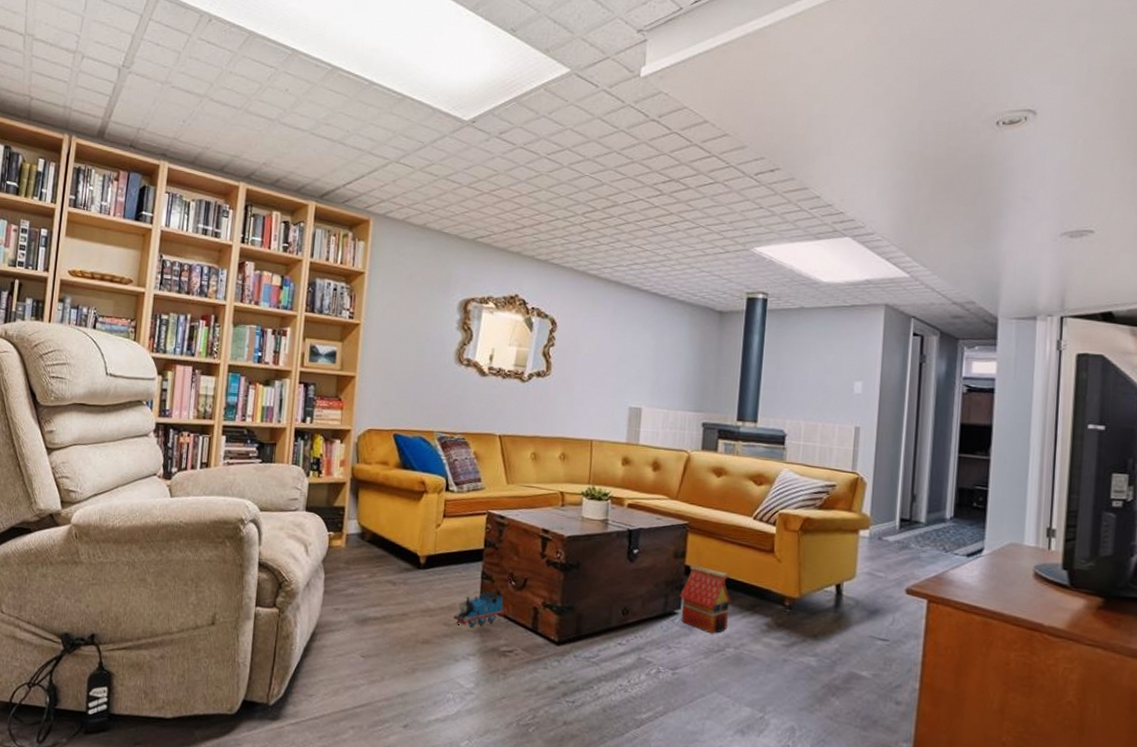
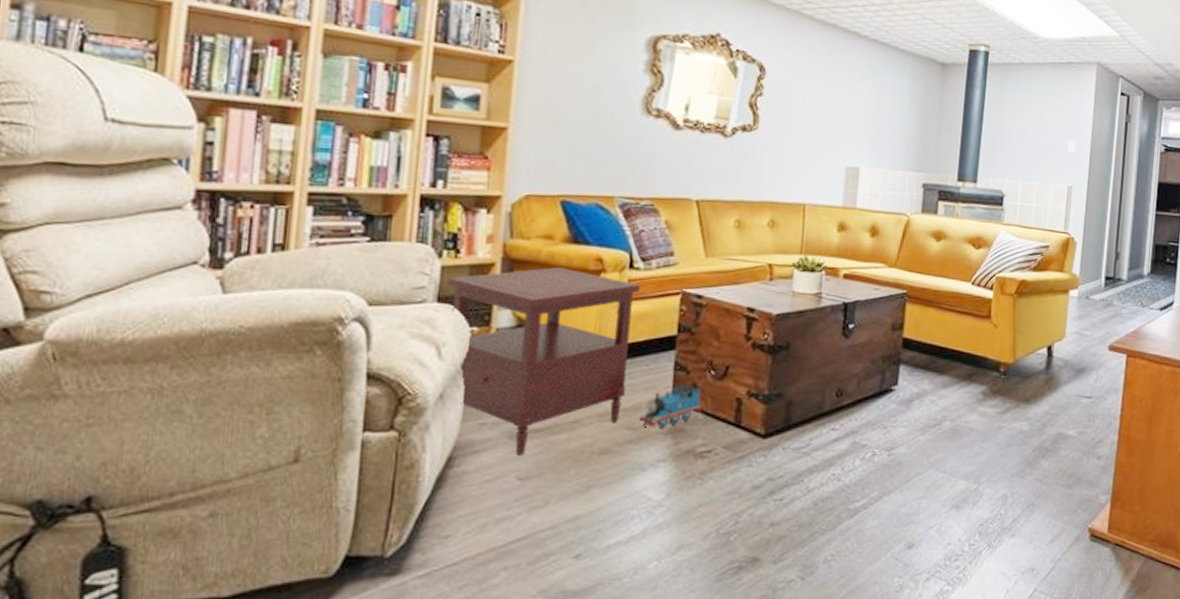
side table: none [313,487,454,638] -> present [448,267,640,456]
toy house: present [680,565,732,634] -> none [897,337,949,408]

